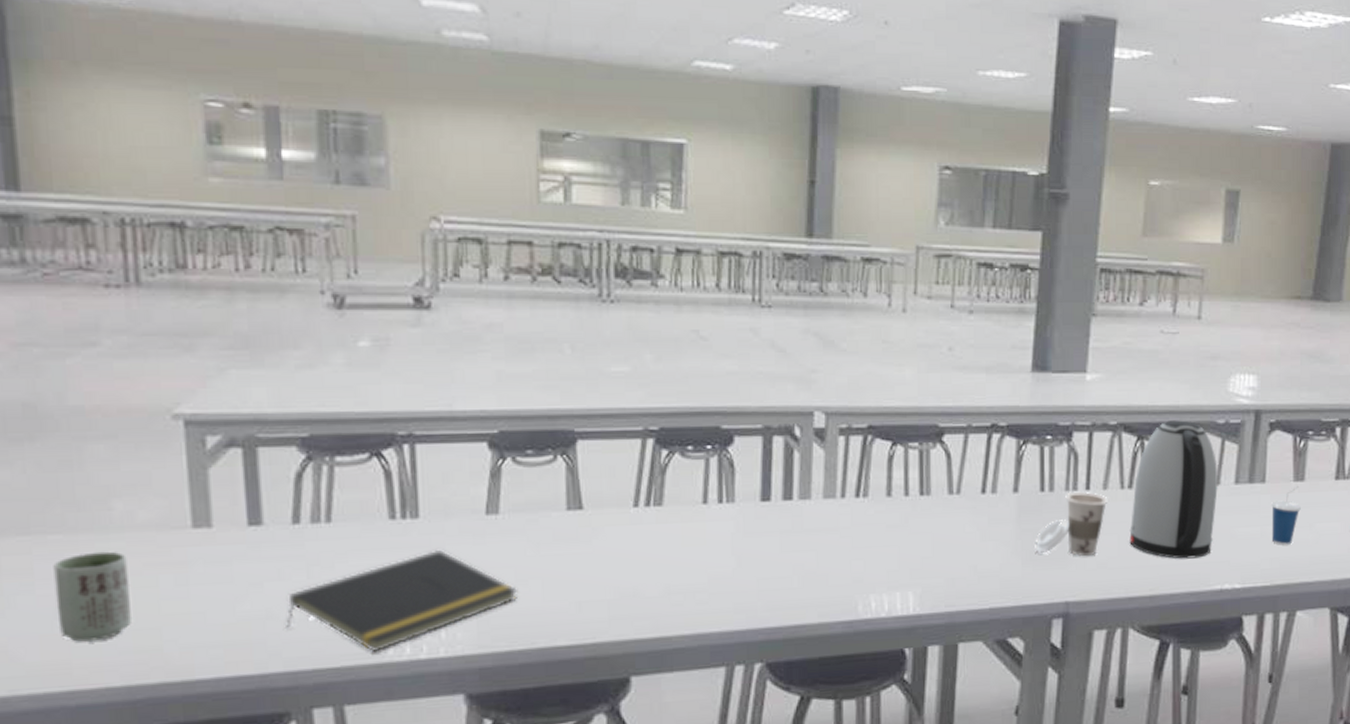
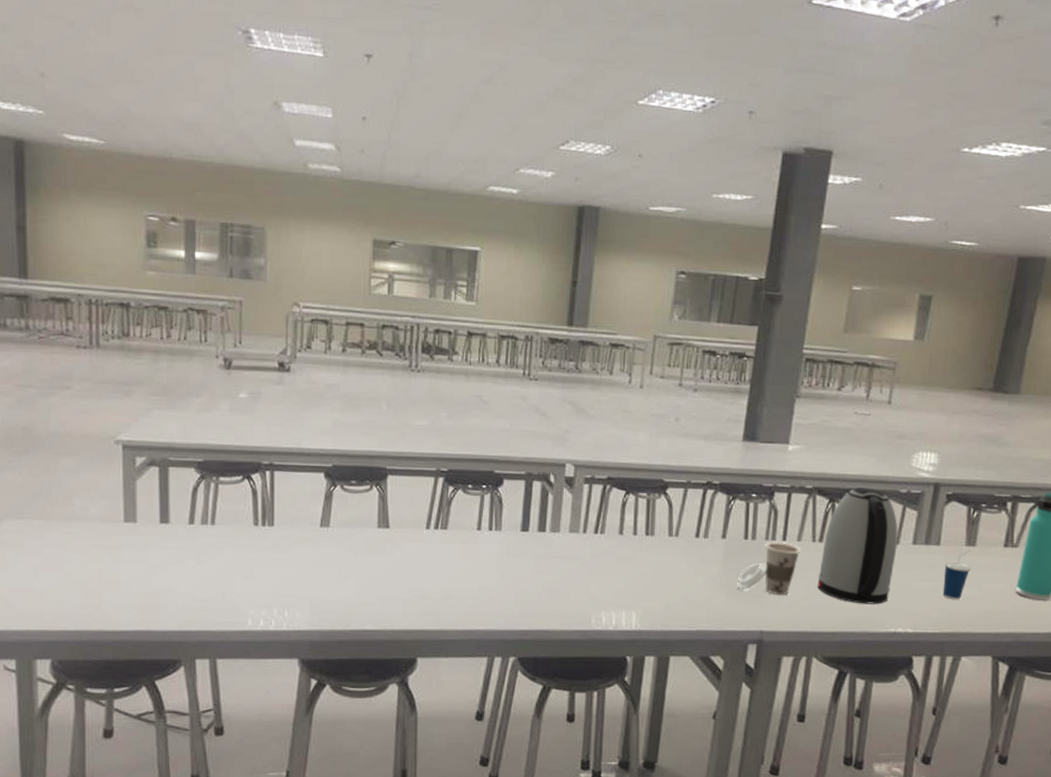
cup: present [53,551,133,642] -> none [36,534,83,597]
notepad: present [286,549,519,653] -> none [181,550,340,623]

